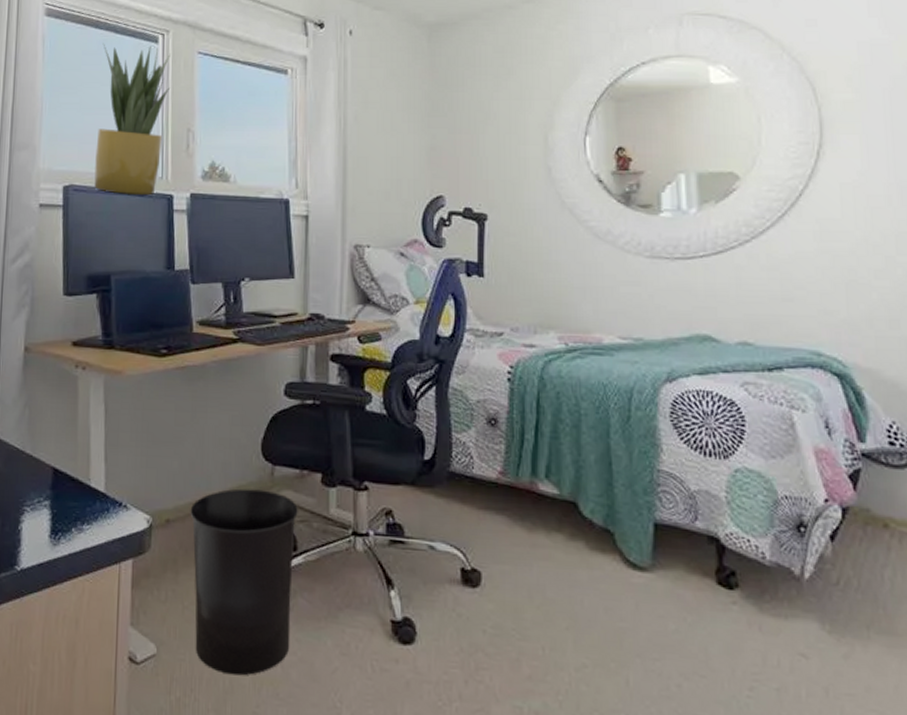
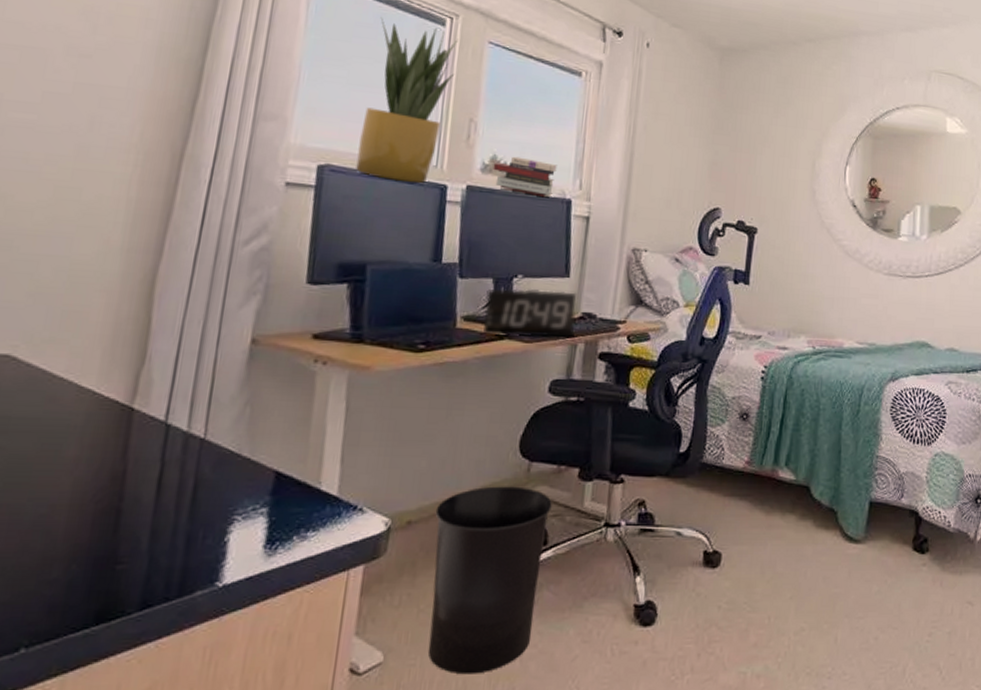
books: none [212,161,272,200] -> present [493,156,557,198]
alarm clock: none [217,292,305,340] -> present [482,288,577,338]

